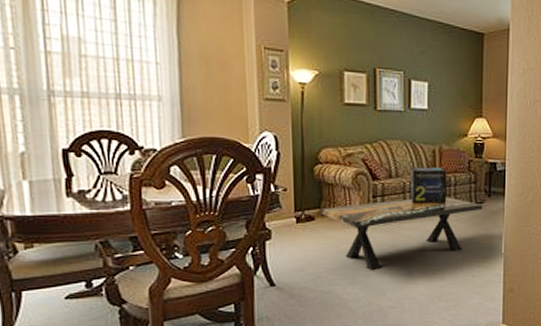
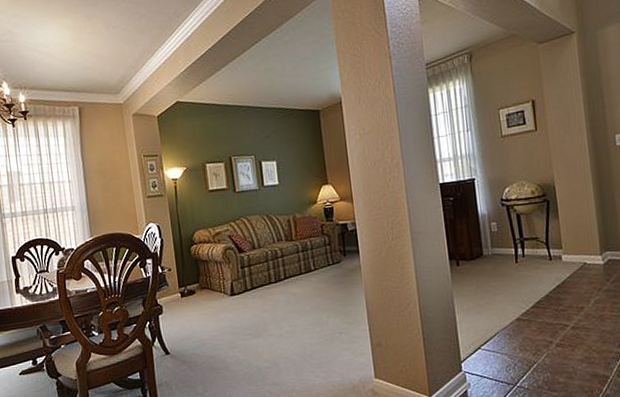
coffee table: present [321,197,483,271] -> none [200,260,340,335]
decorative box: present [411,167,447,204] -> none [271,234,306,270]

